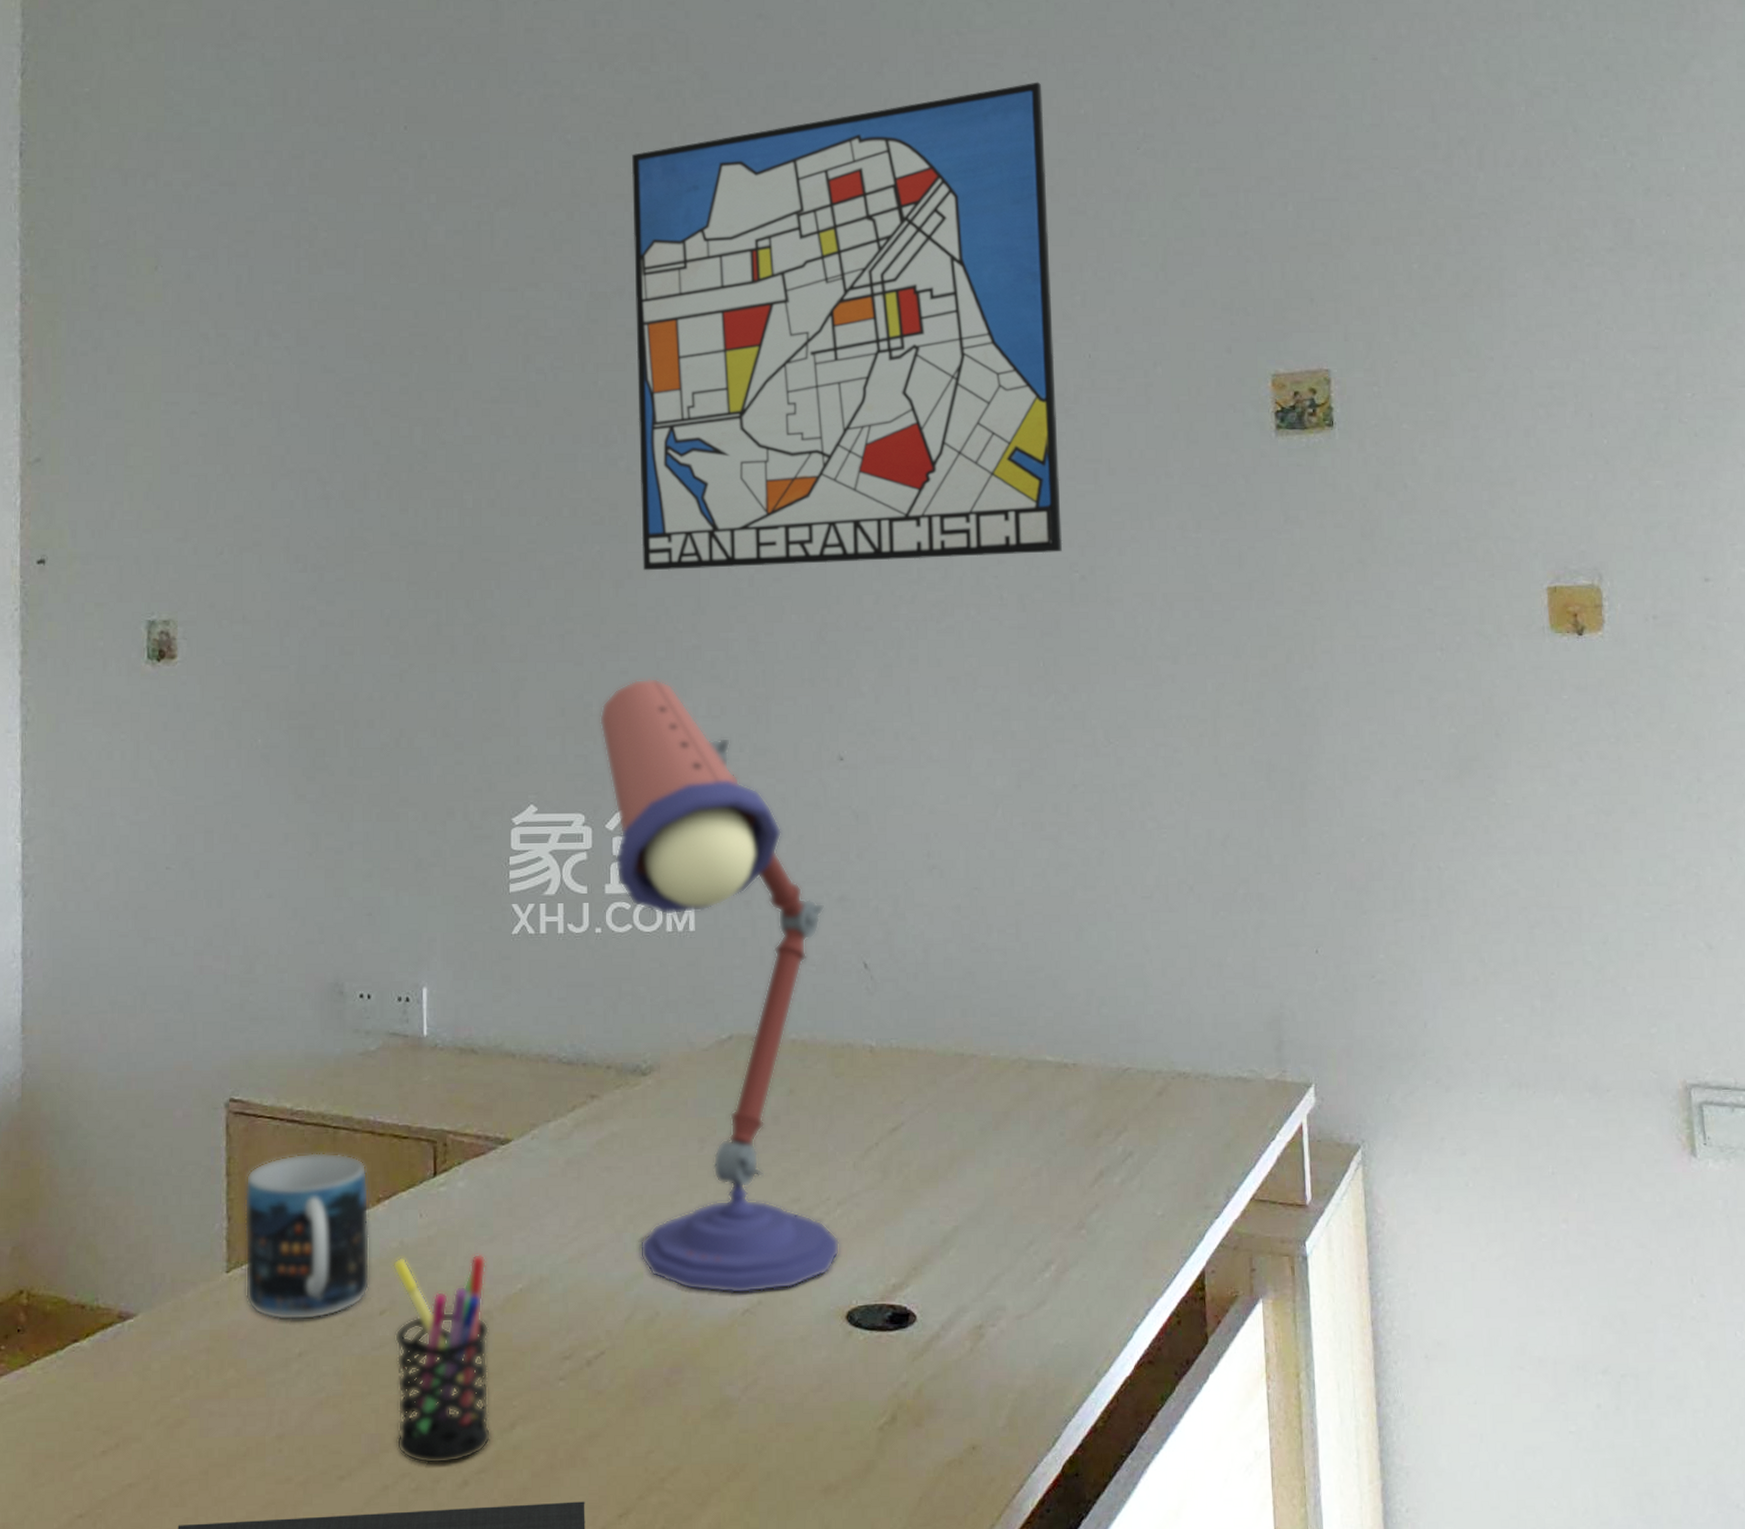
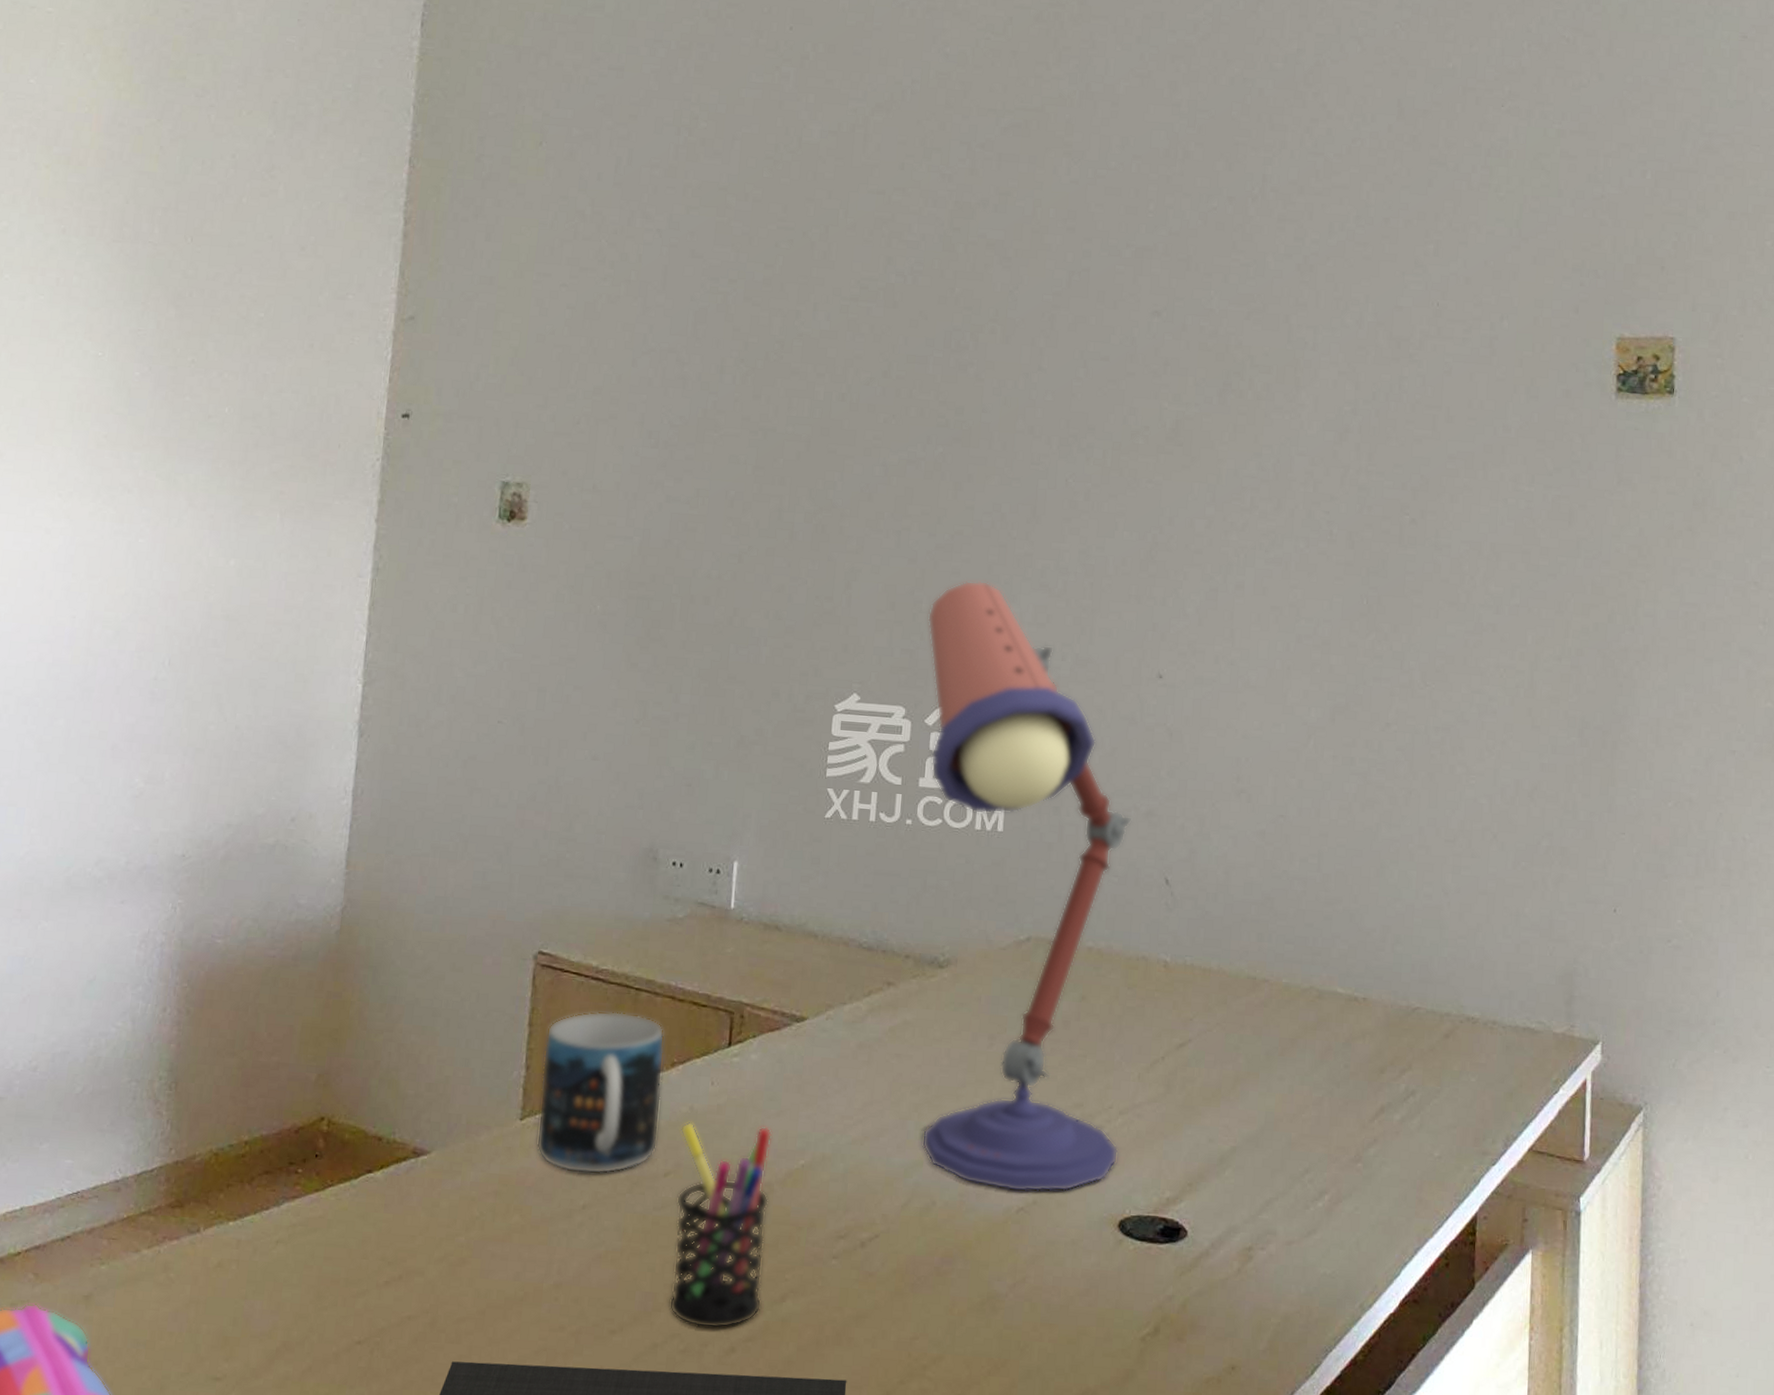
wall art: present [631,82,1063,571] -> none [983,32,1413,494]

